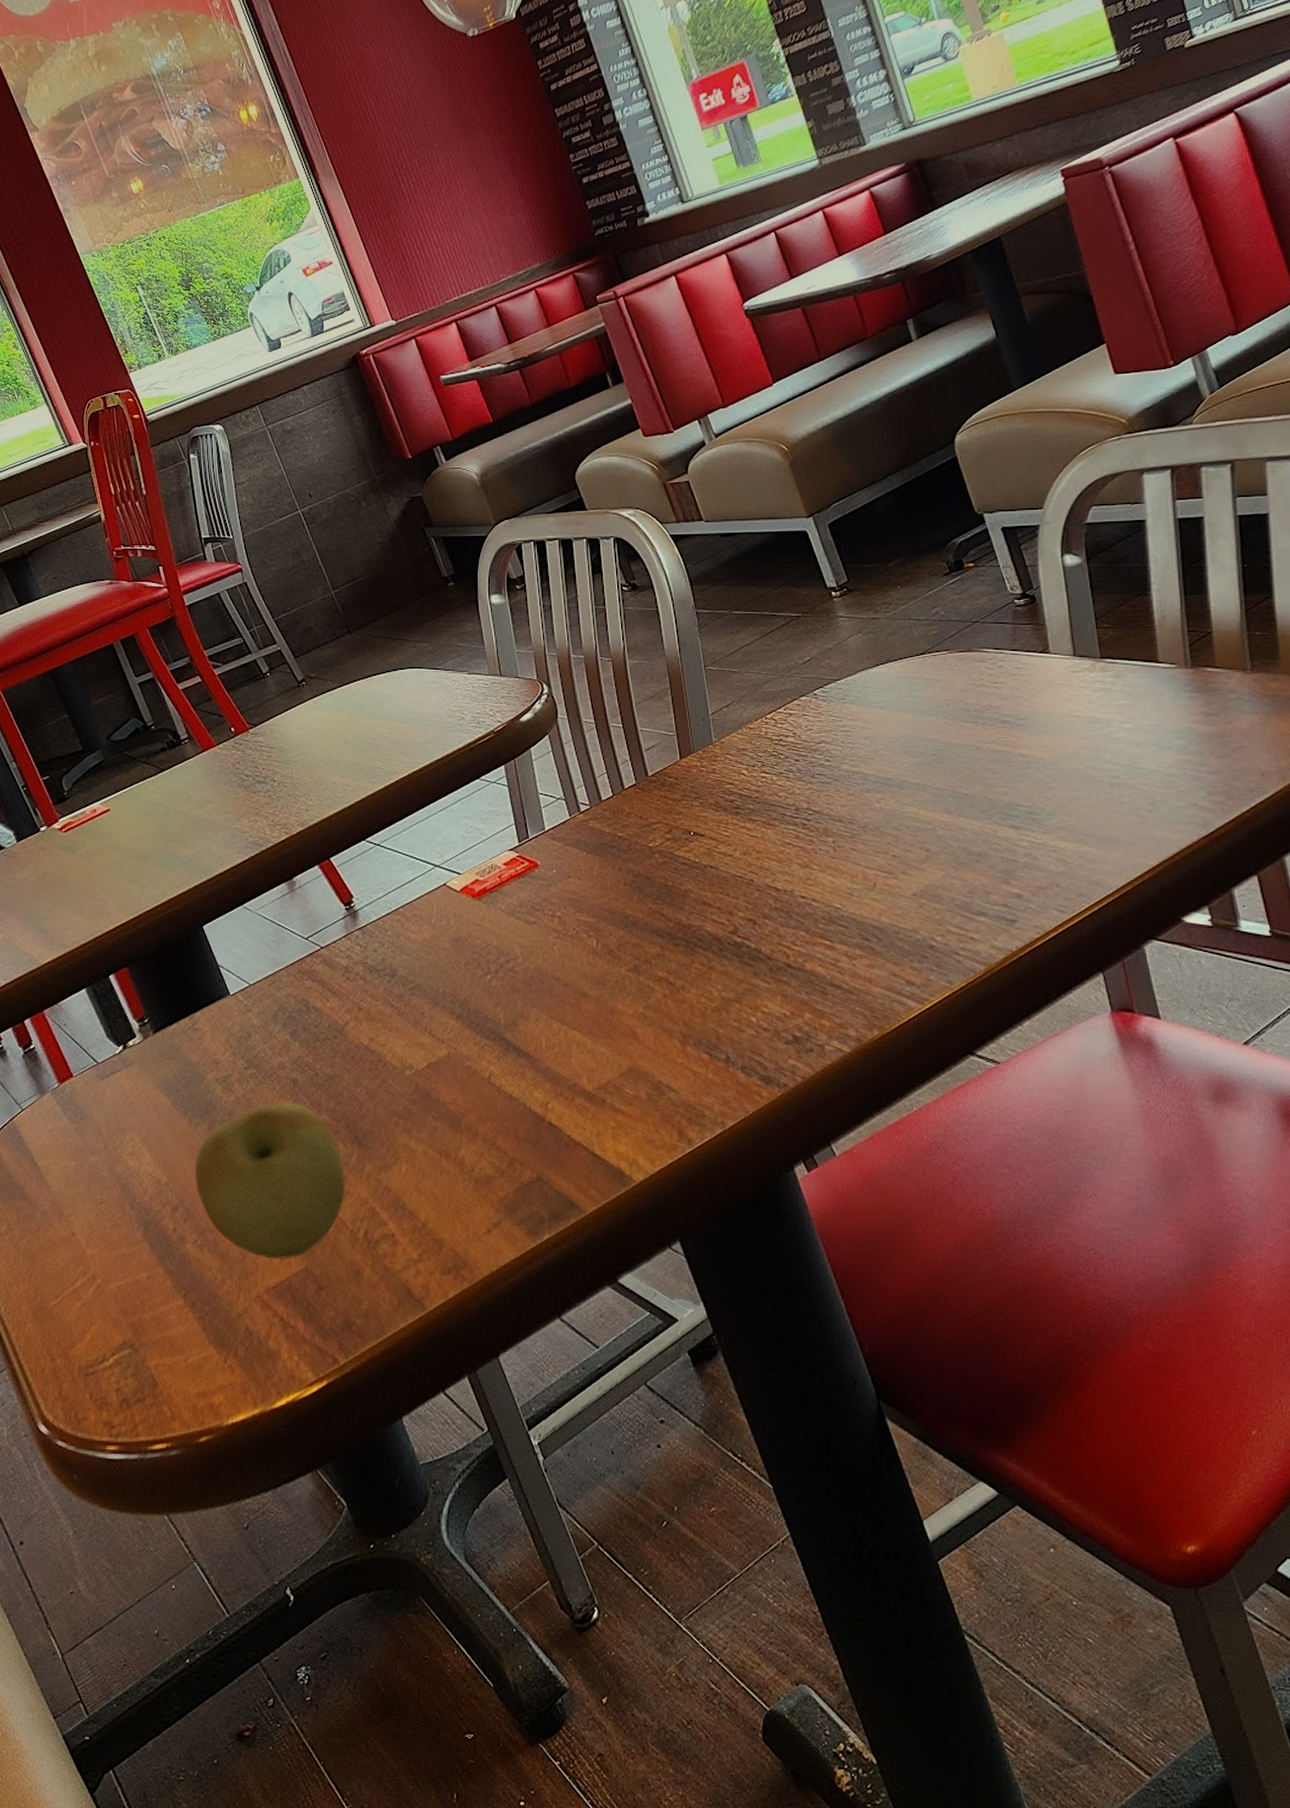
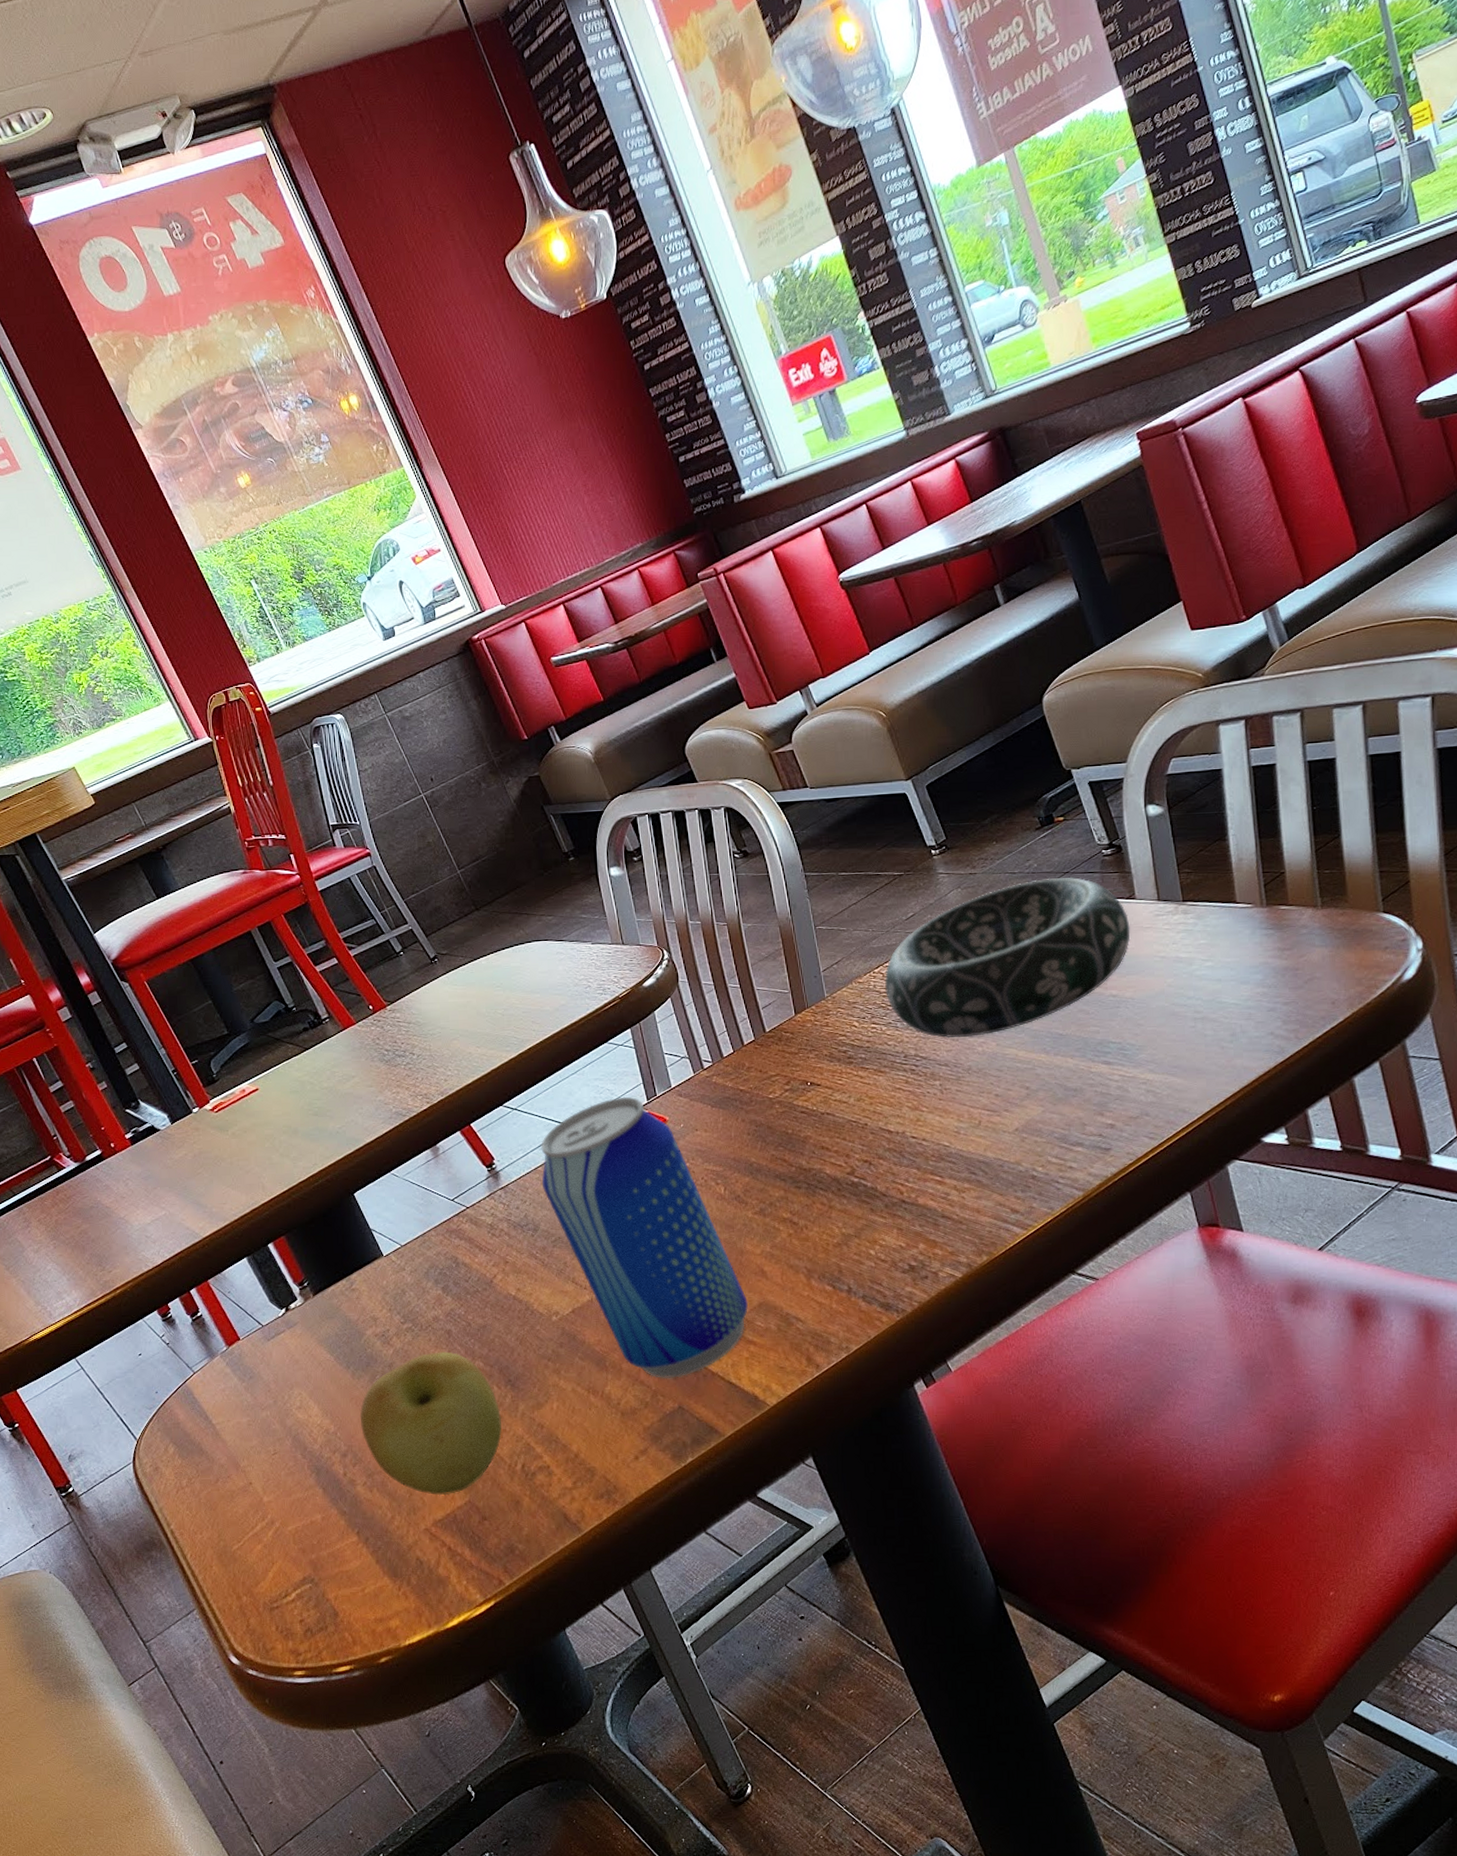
beer can: none [402,837,618,1145] -> present [540,1097,749,1378]
decorative bowl: none [778,626,1043,791] -> present [885,876,1131,1038]

